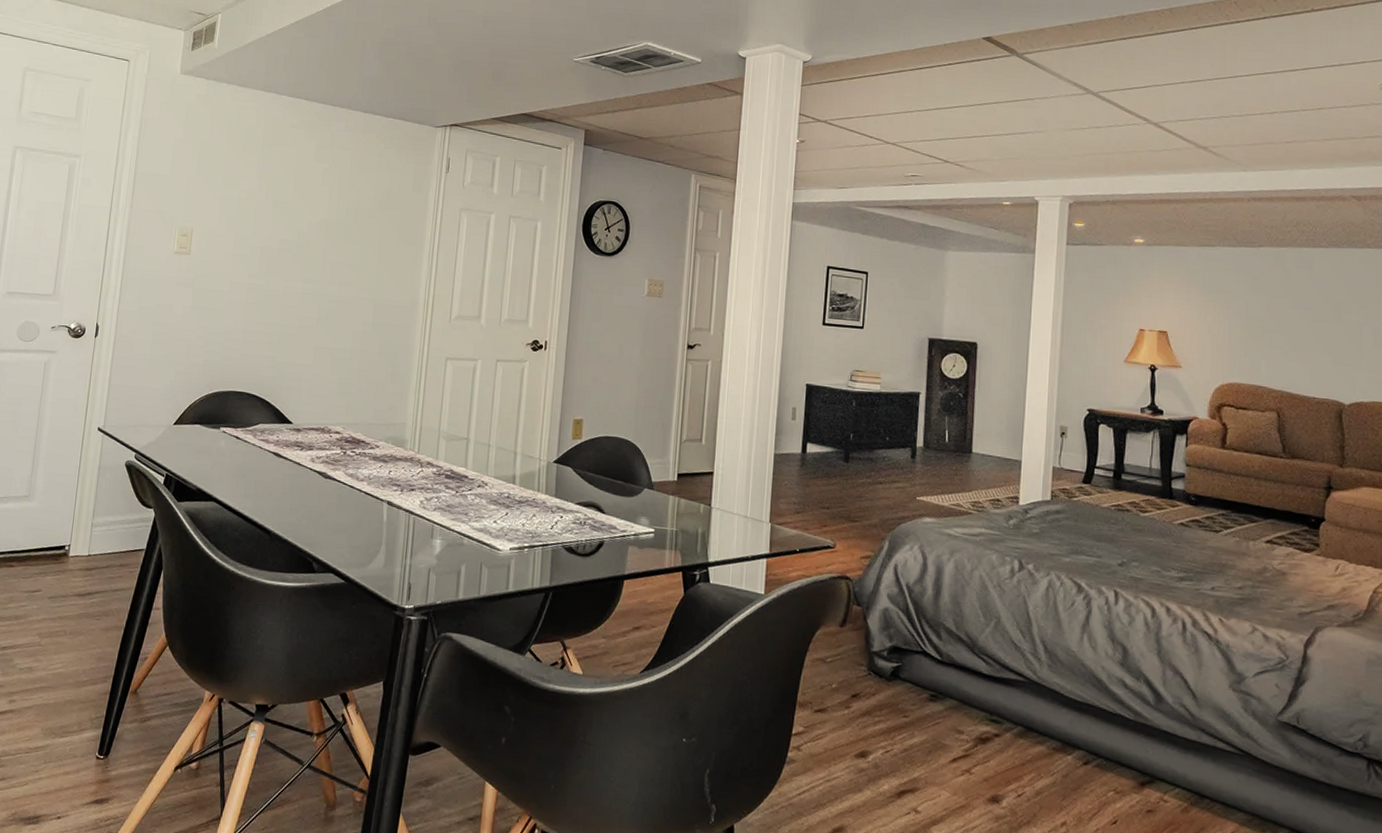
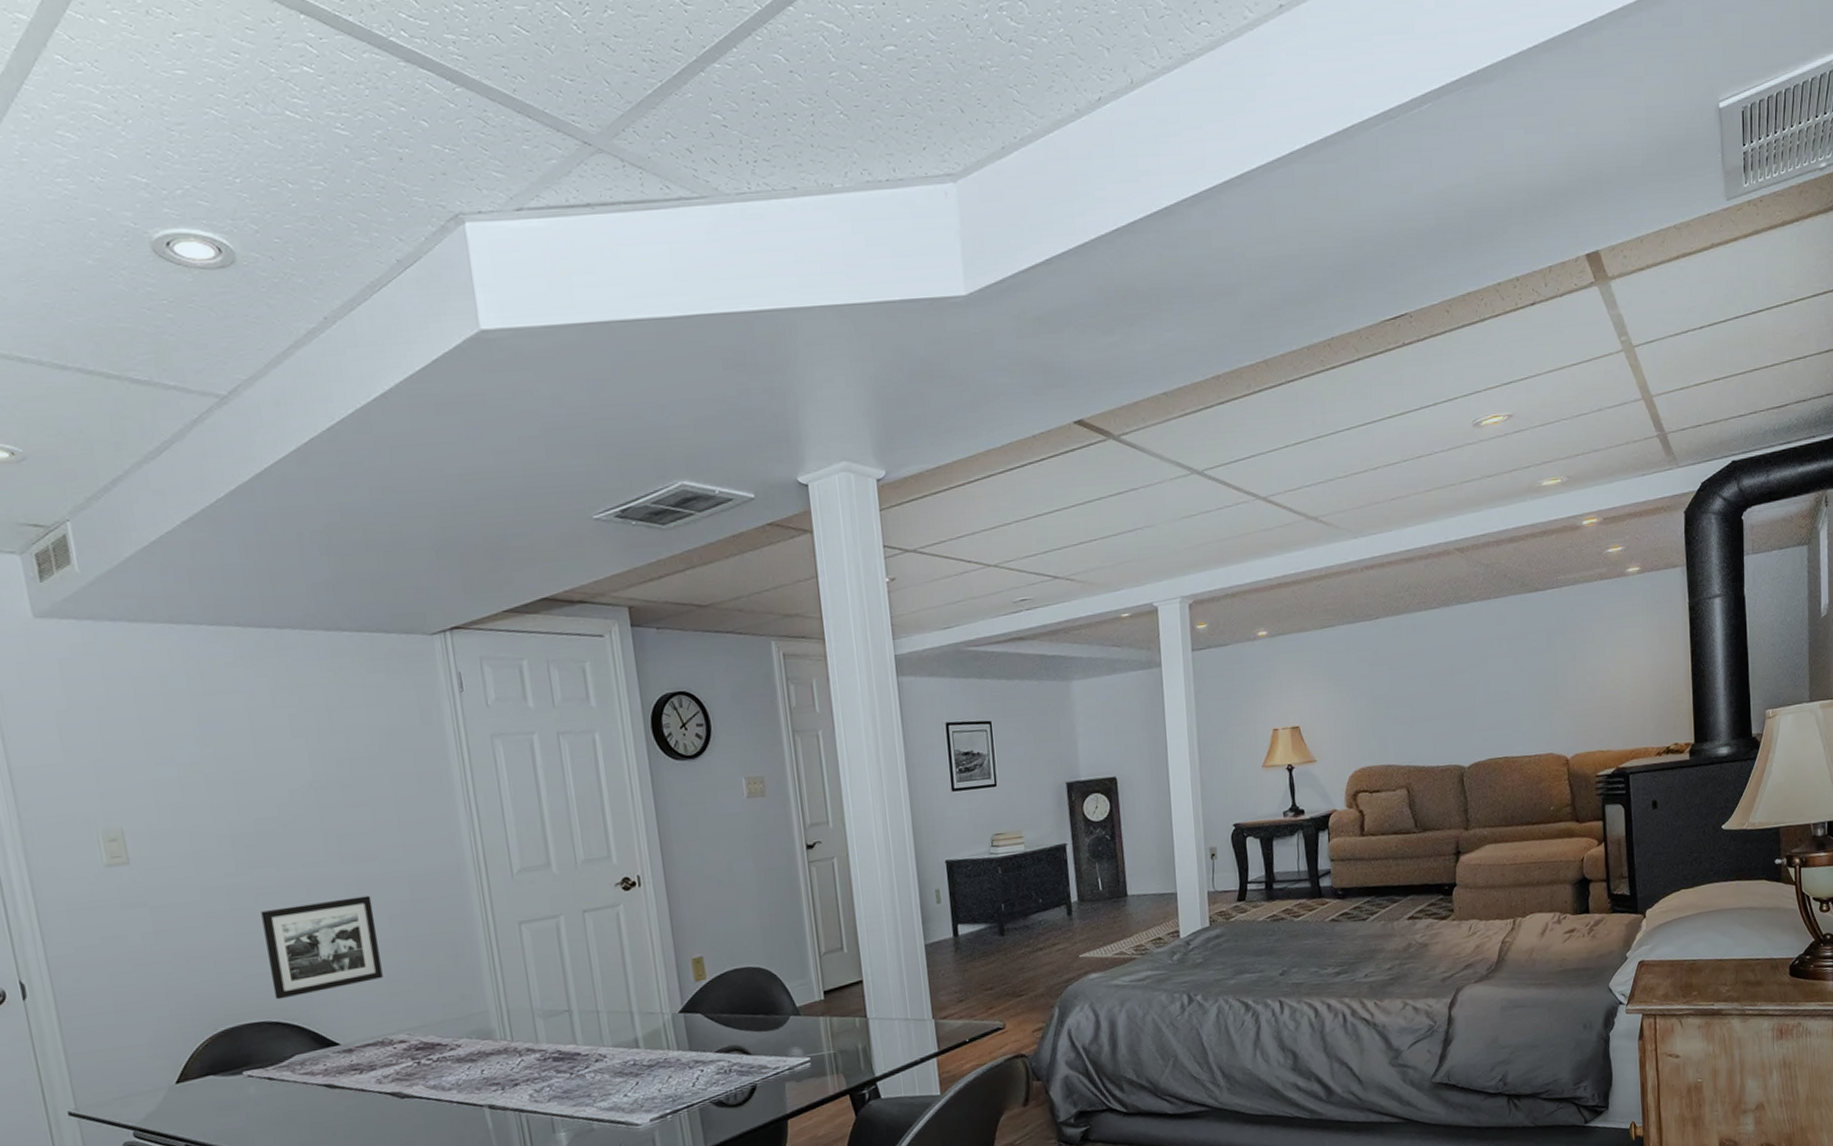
picture frame: none [257,308,344,379] -> present [260,895,383,1000]

